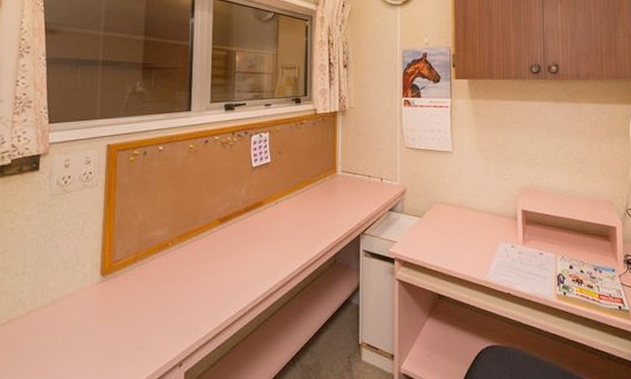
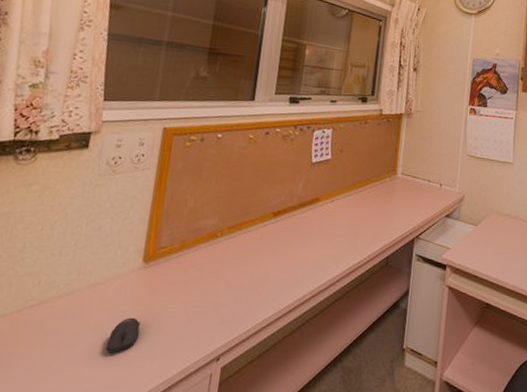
computer mouse: none [74,329,105,365] -> present [105,317,140,353]

